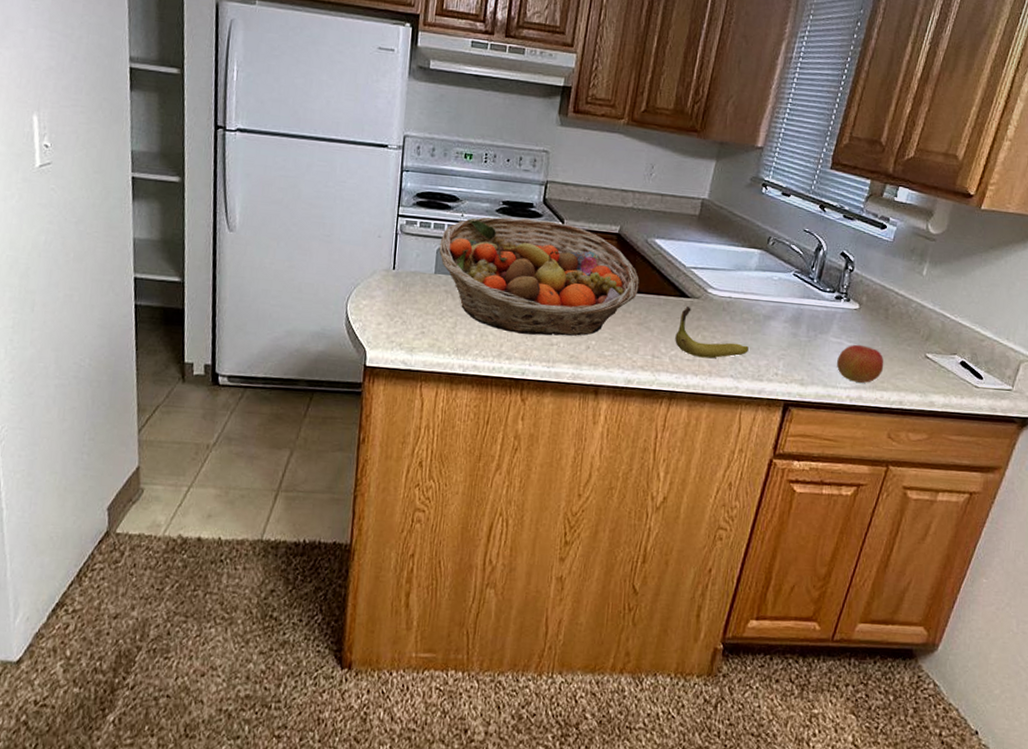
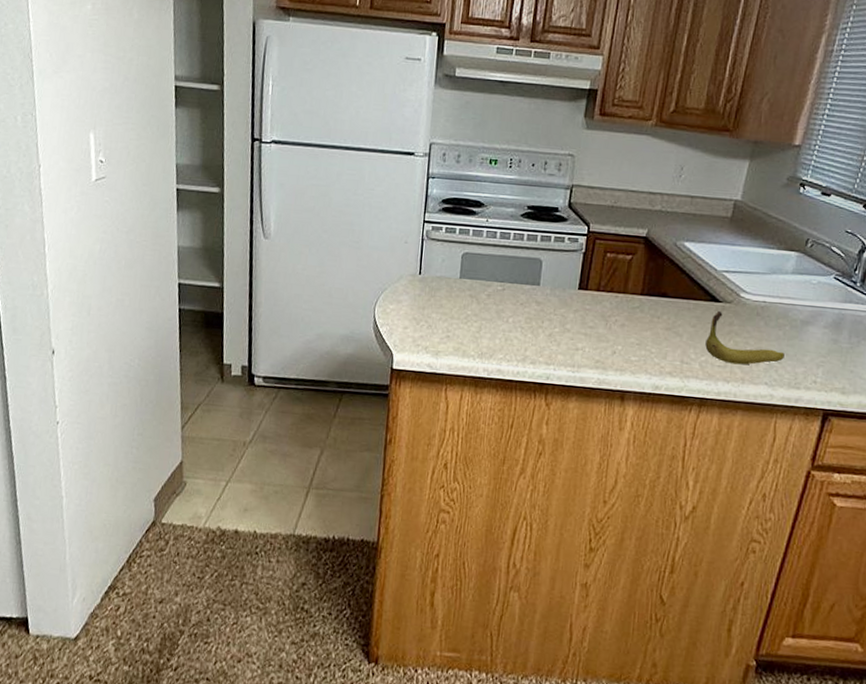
fruit basket: present [439,217,639,336] -> none [464,221,668,341]

